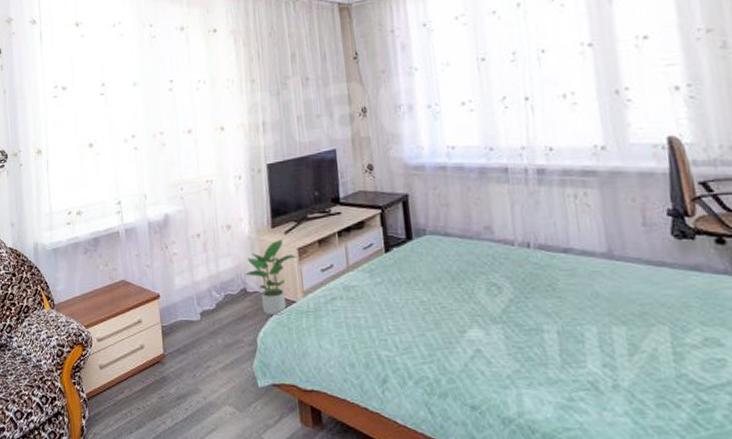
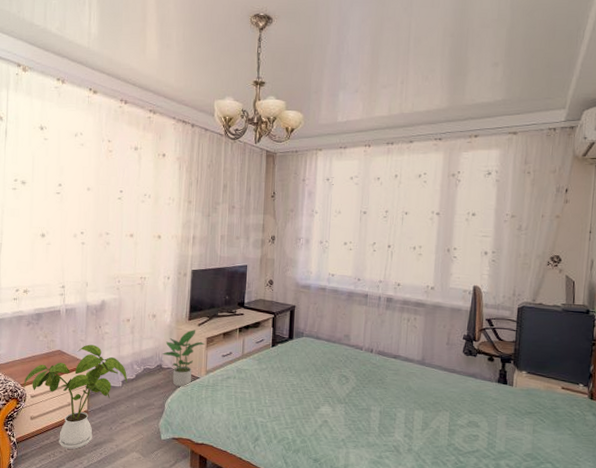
house plant: none [87,270,208,405] -> present [23,344,128,449]

